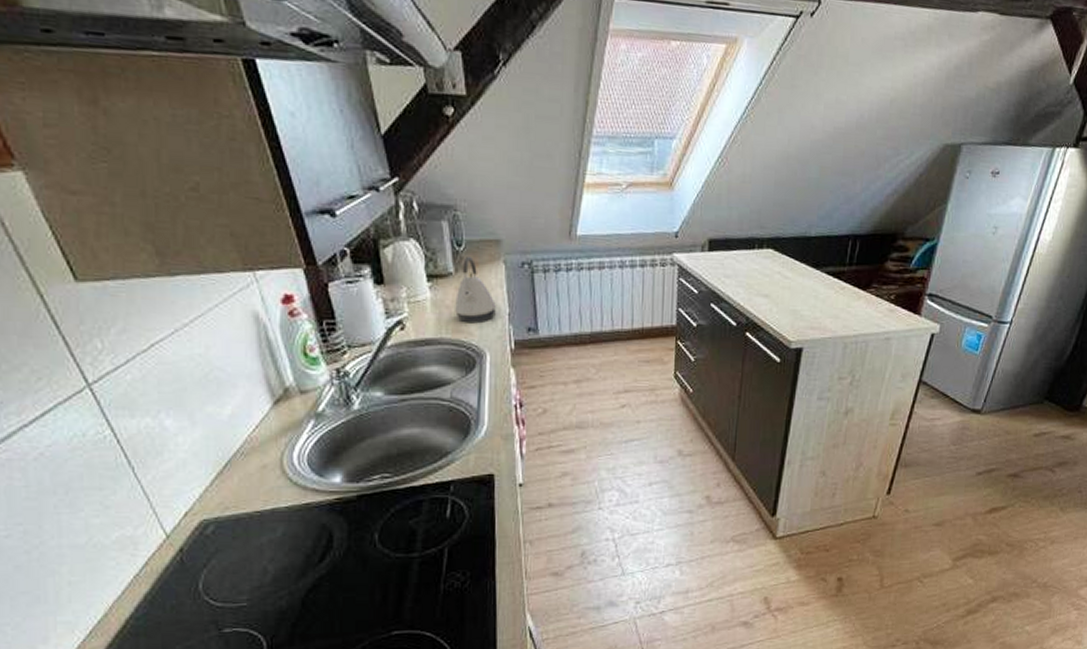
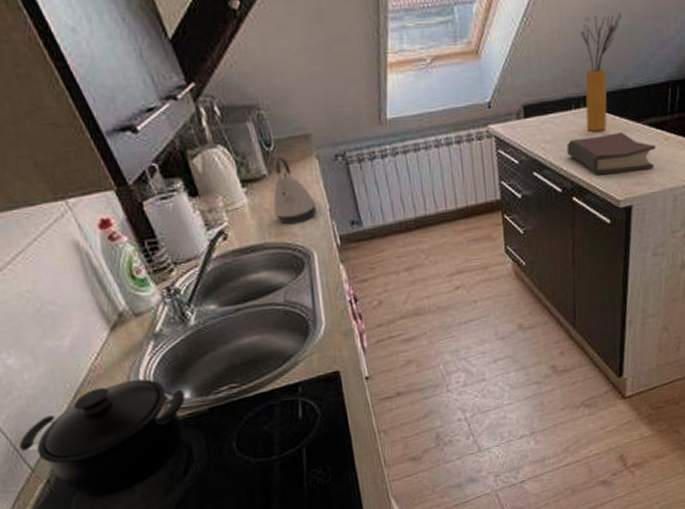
saucepan: none [159,457,336,573] -> present [19,379,186,497]
hardback book: none [746,276,831,316] -> present [567,132,656,175]
vase: none [767,165,812,273] -> present [581,12,622,132]

